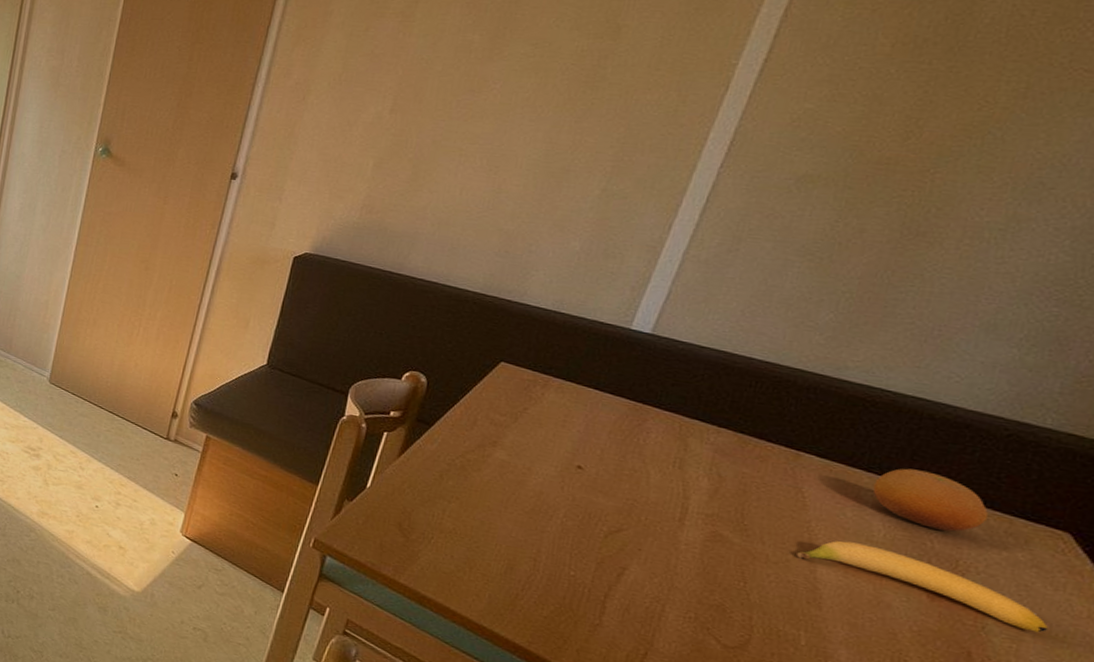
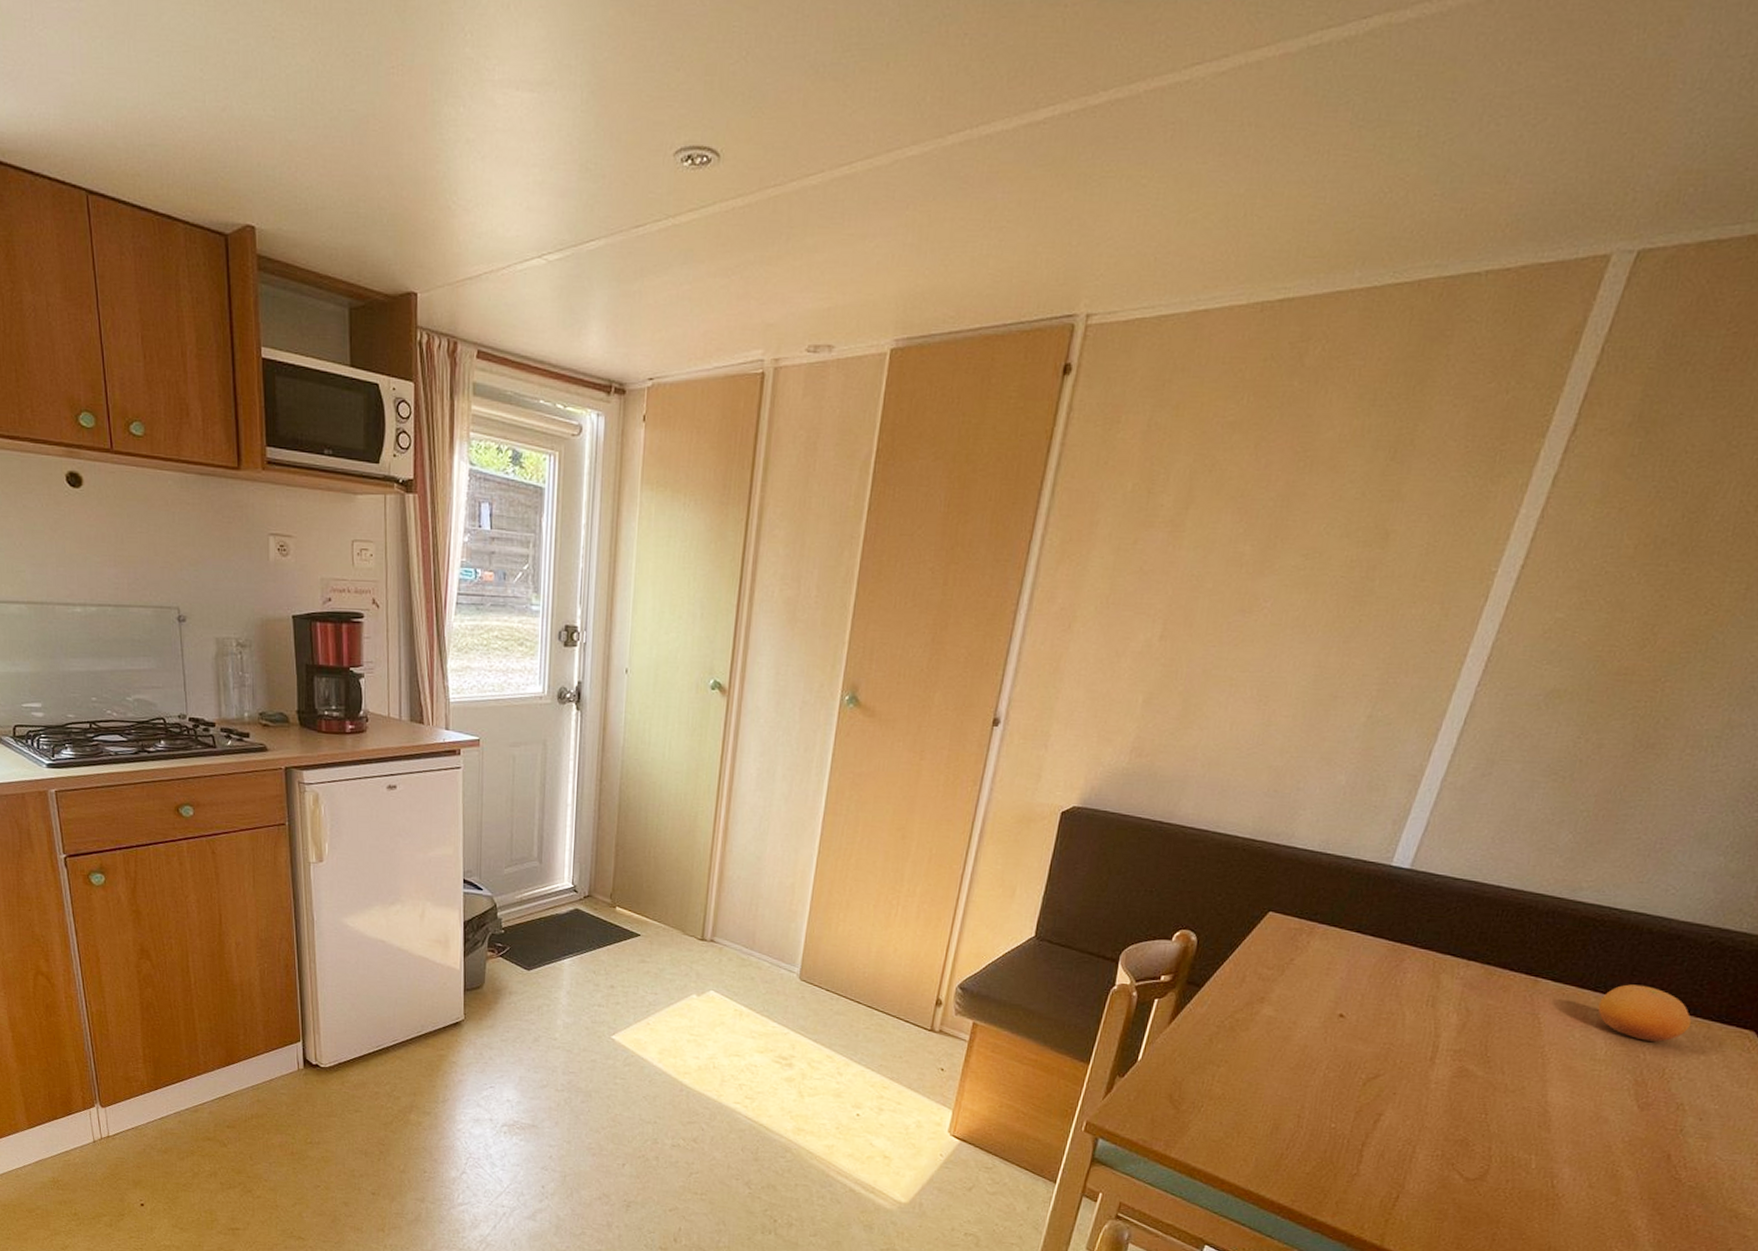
banana: present [796,540,1050,633] -> none [1531,1062,1734,1129]

